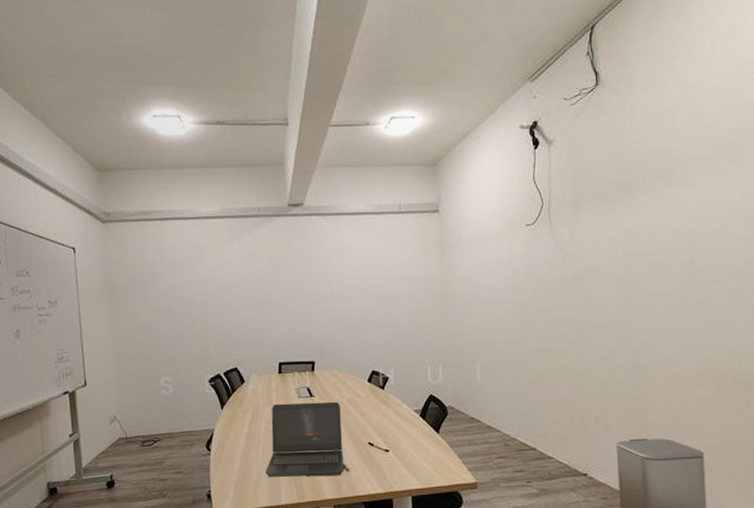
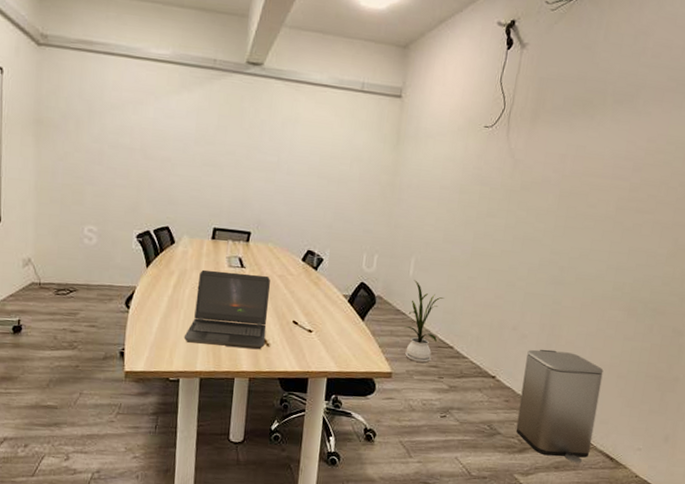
house plant: none [481,385,518,470] -> present [403,280,445,363]

